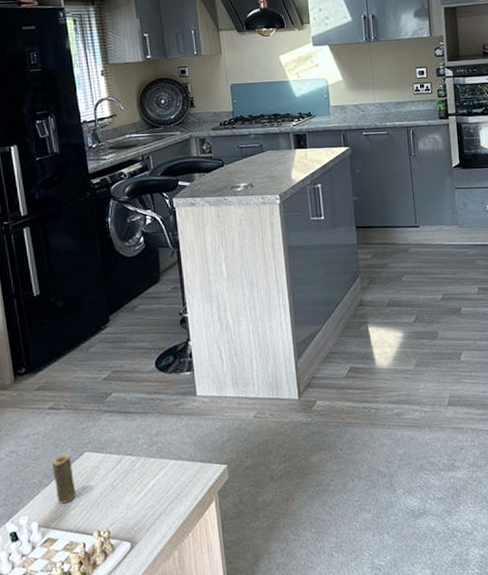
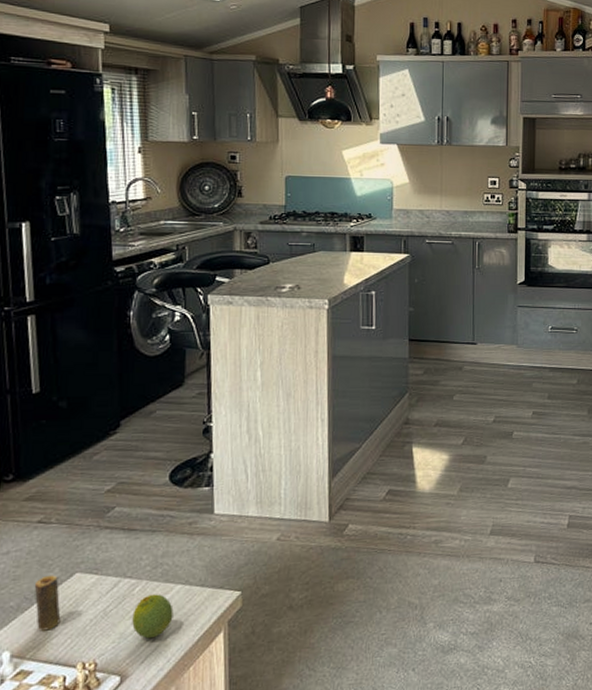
fruit: none [136,469,170,509] -> present [132,594,174,639]

